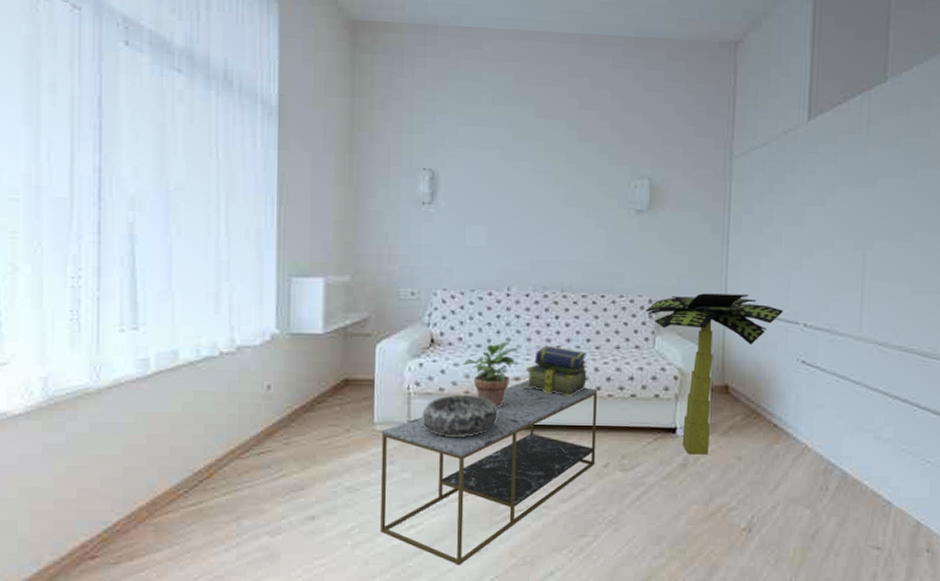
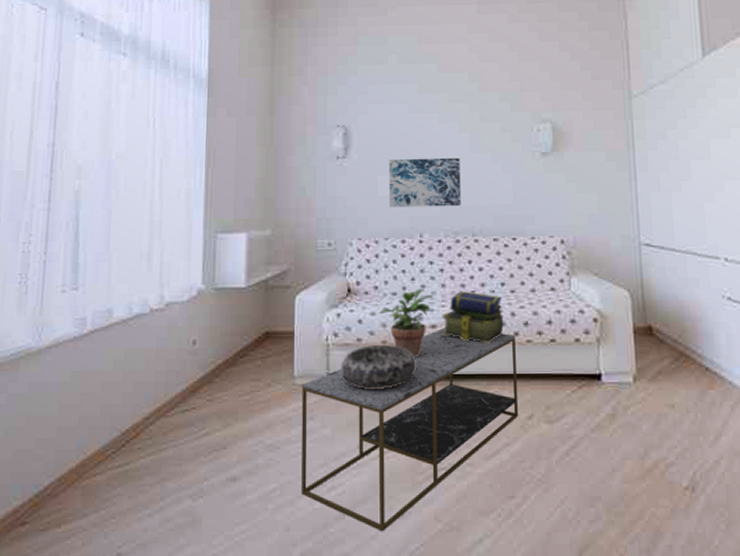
wall art: none [477,208,553,261] -> present [389,157,461,208]
palm tree: present [646,293,783,455] -> none [559,231,701,403]

